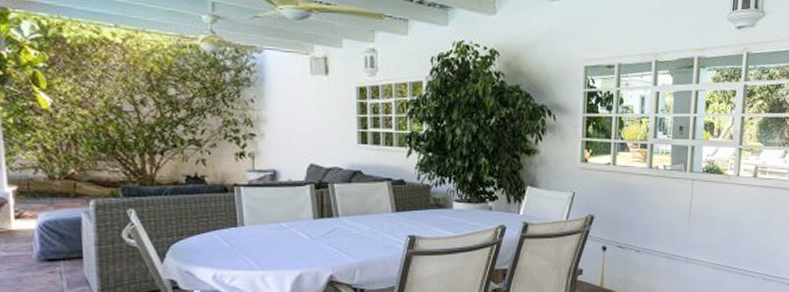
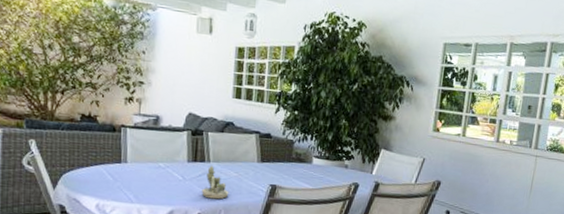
succulent planter: none [332,220,363,257] -> present [201,165,229,199]

